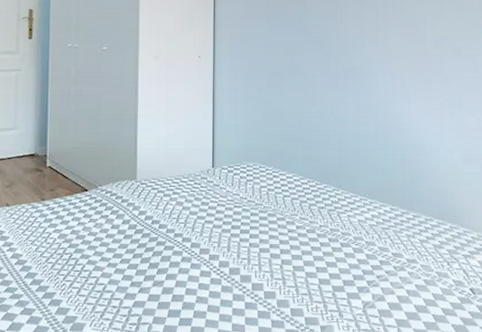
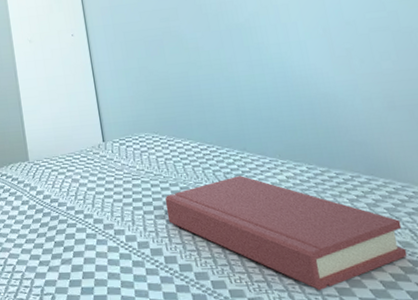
hardback book: none [261,211,458,321] -> present [165,176,408,290]

